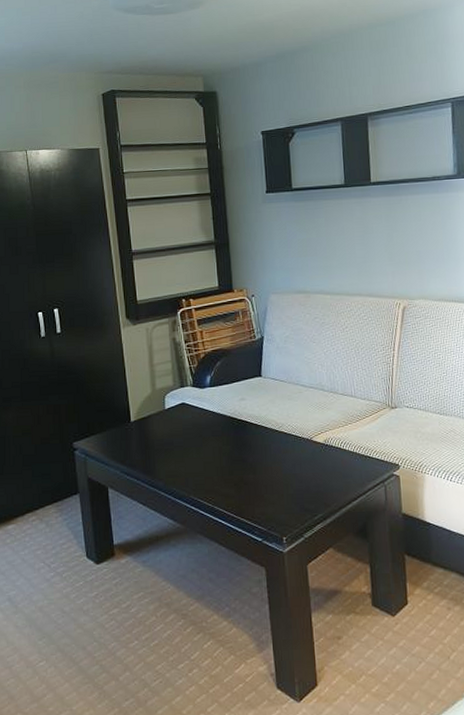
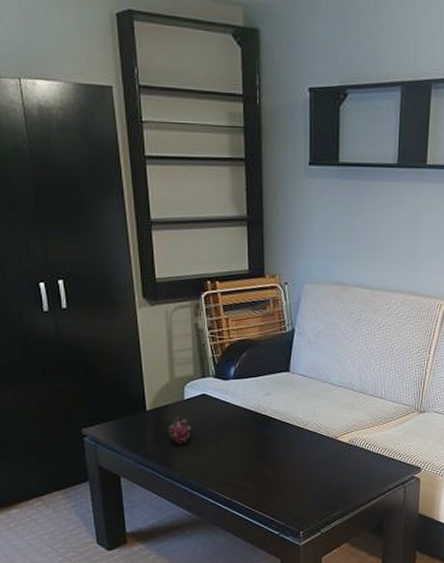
fruit: none [152,424,173,453] -> present [169,415,192,444]

